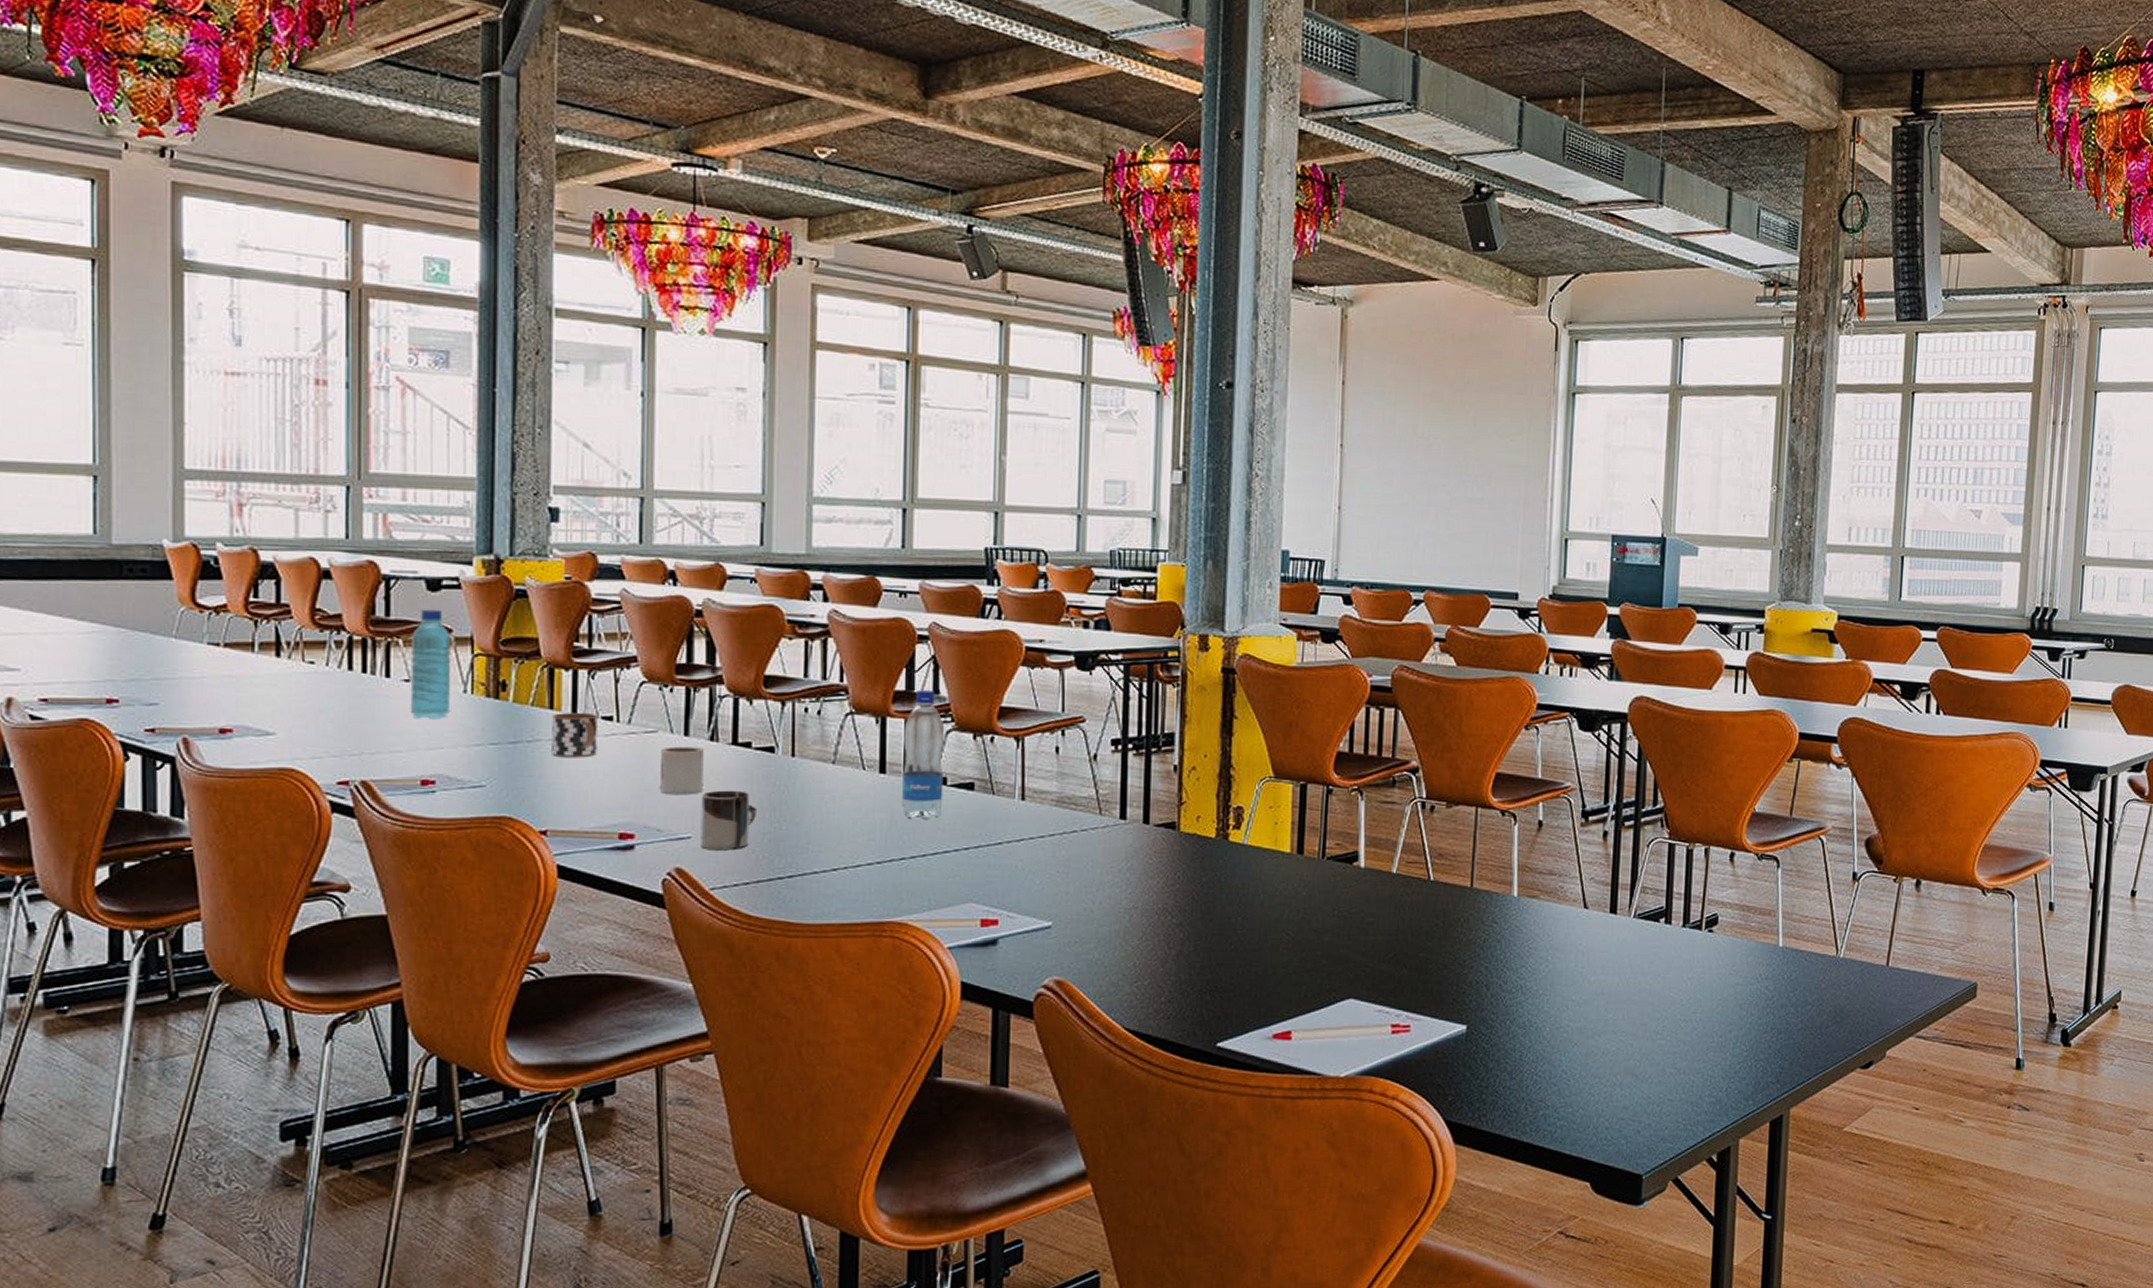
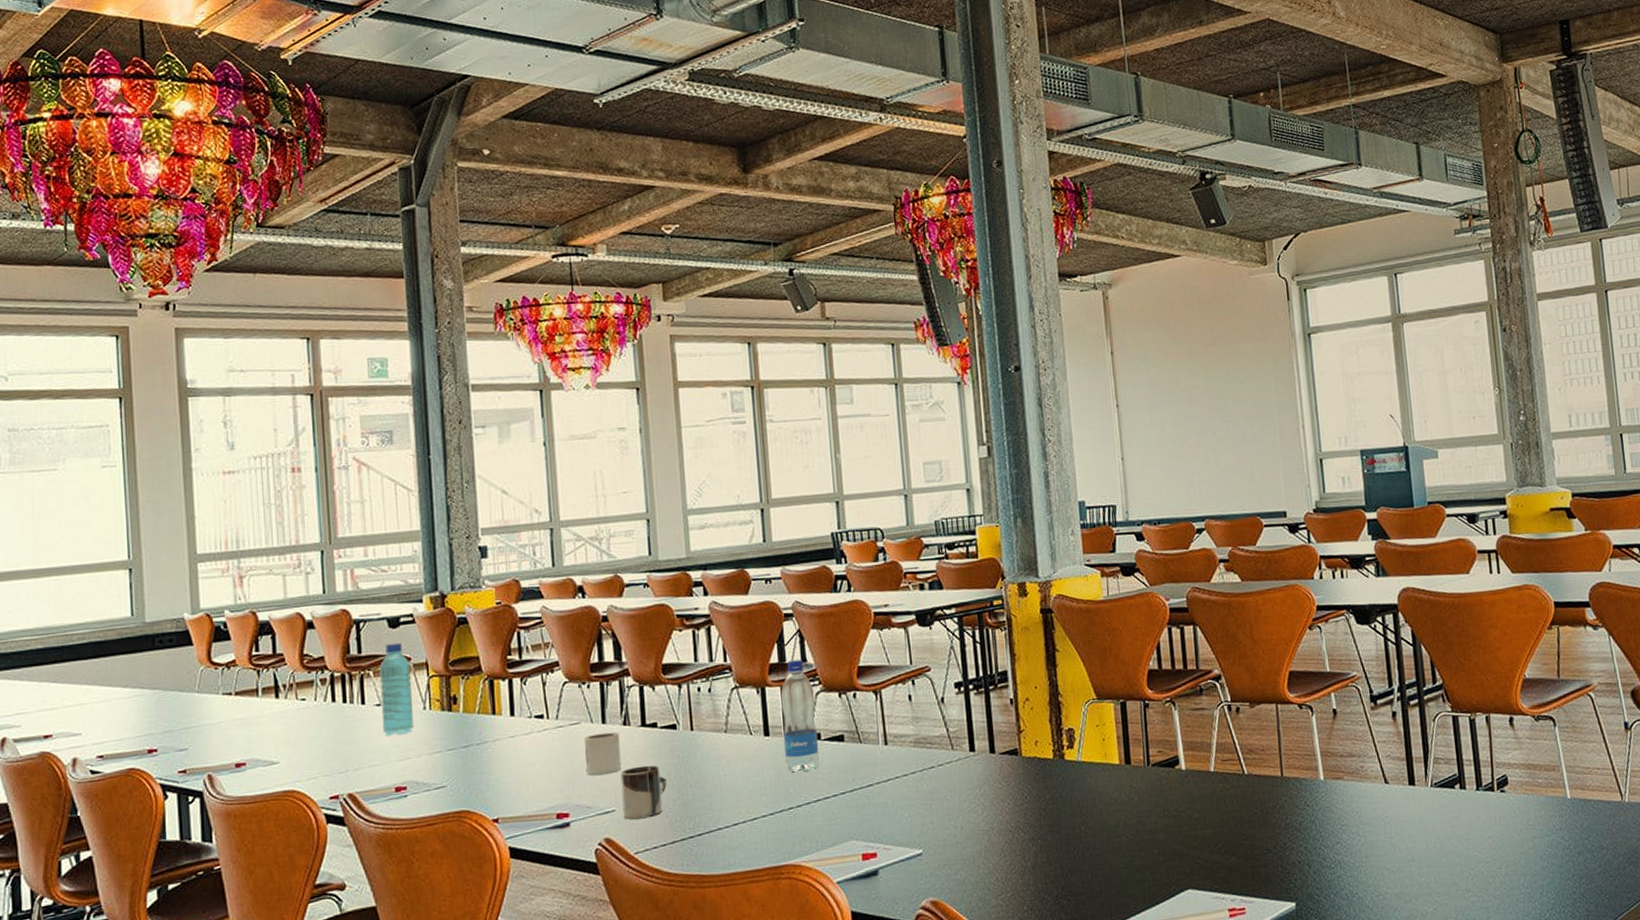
cup: present [550,712,597,758] -> none [495,714,533,755]

